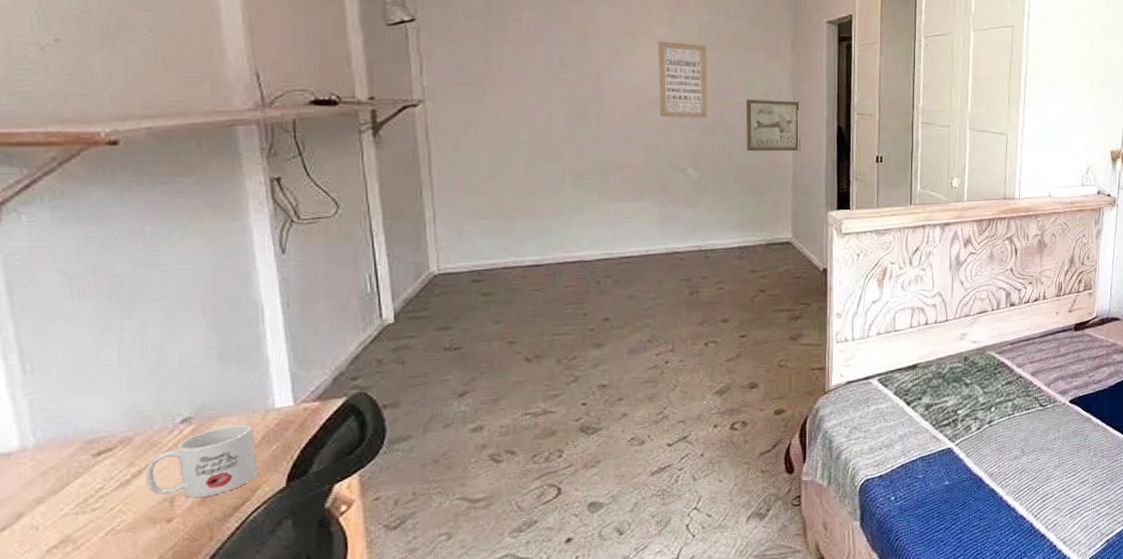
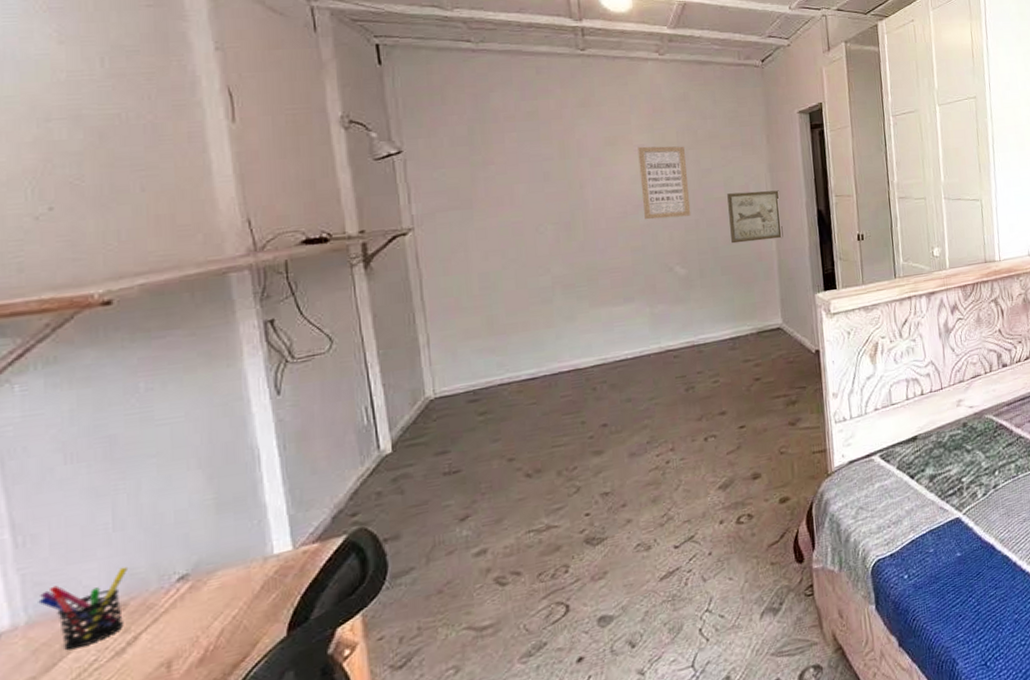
pen holder: none [46,403,132,476] -> present [38,566,127,651]
mug: present [146,423,259,499] -> none [141,574,259,661]

